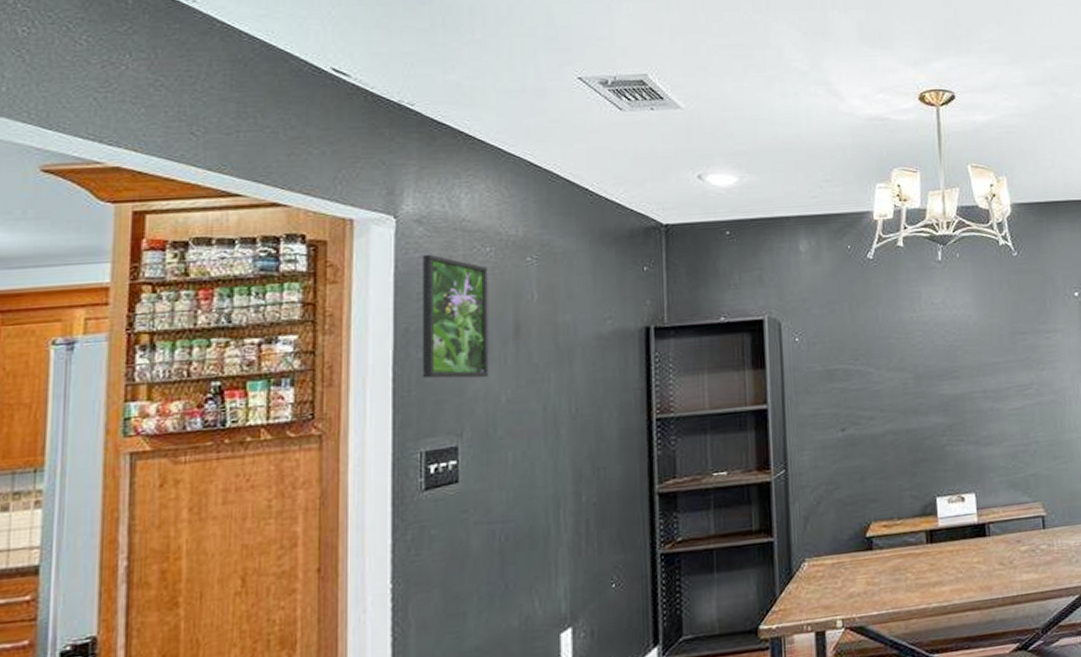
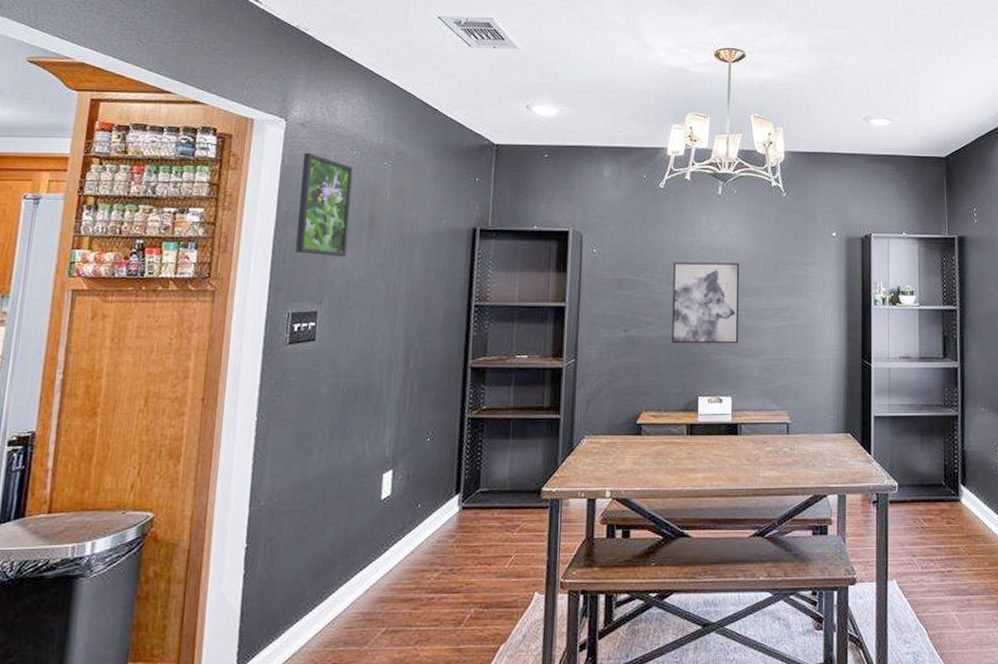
wall art: none [892,337,978,440] -> present [671,262,740,344]

